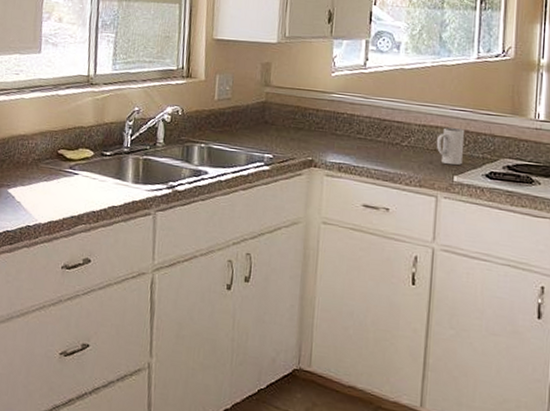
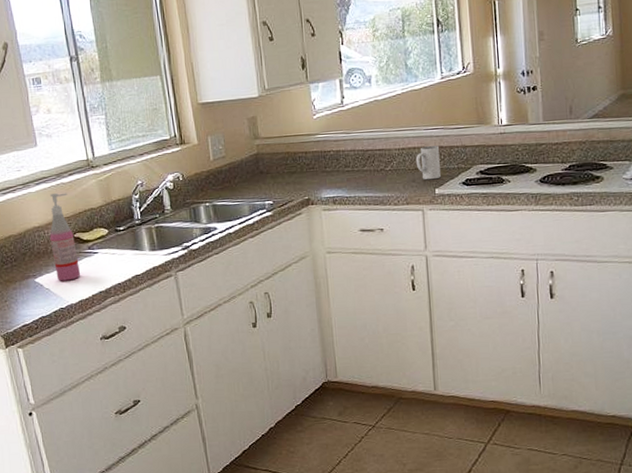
soap dispenser: none [30,104,61,198] -> present [50,193,81,281]

